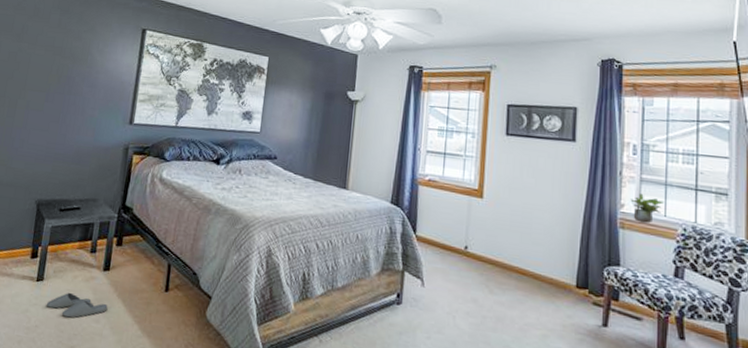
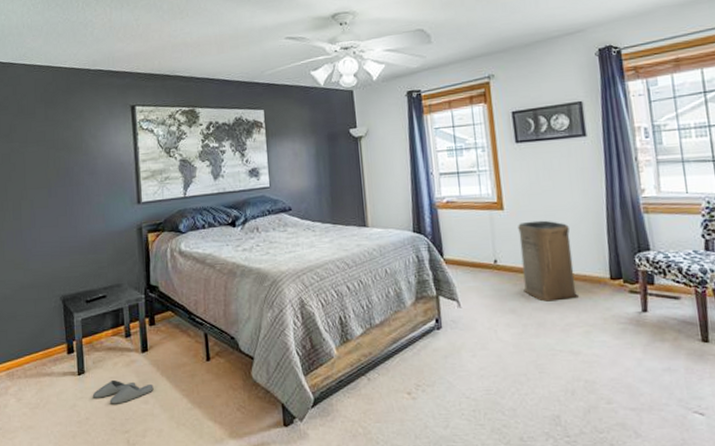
laundry basket: none [489,214,544,300] -> present [518,220,578,302]
potted plant: present [630,194,665,224] -> none [650,175,685,204]

